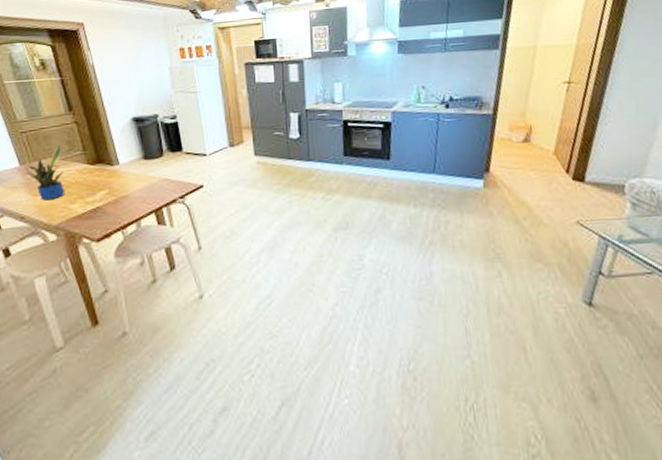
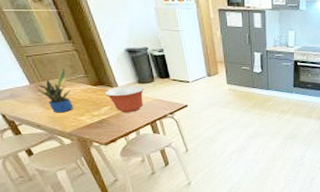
mixing bowl: none [102,162,151,198] -> present [104,86,145,113]

